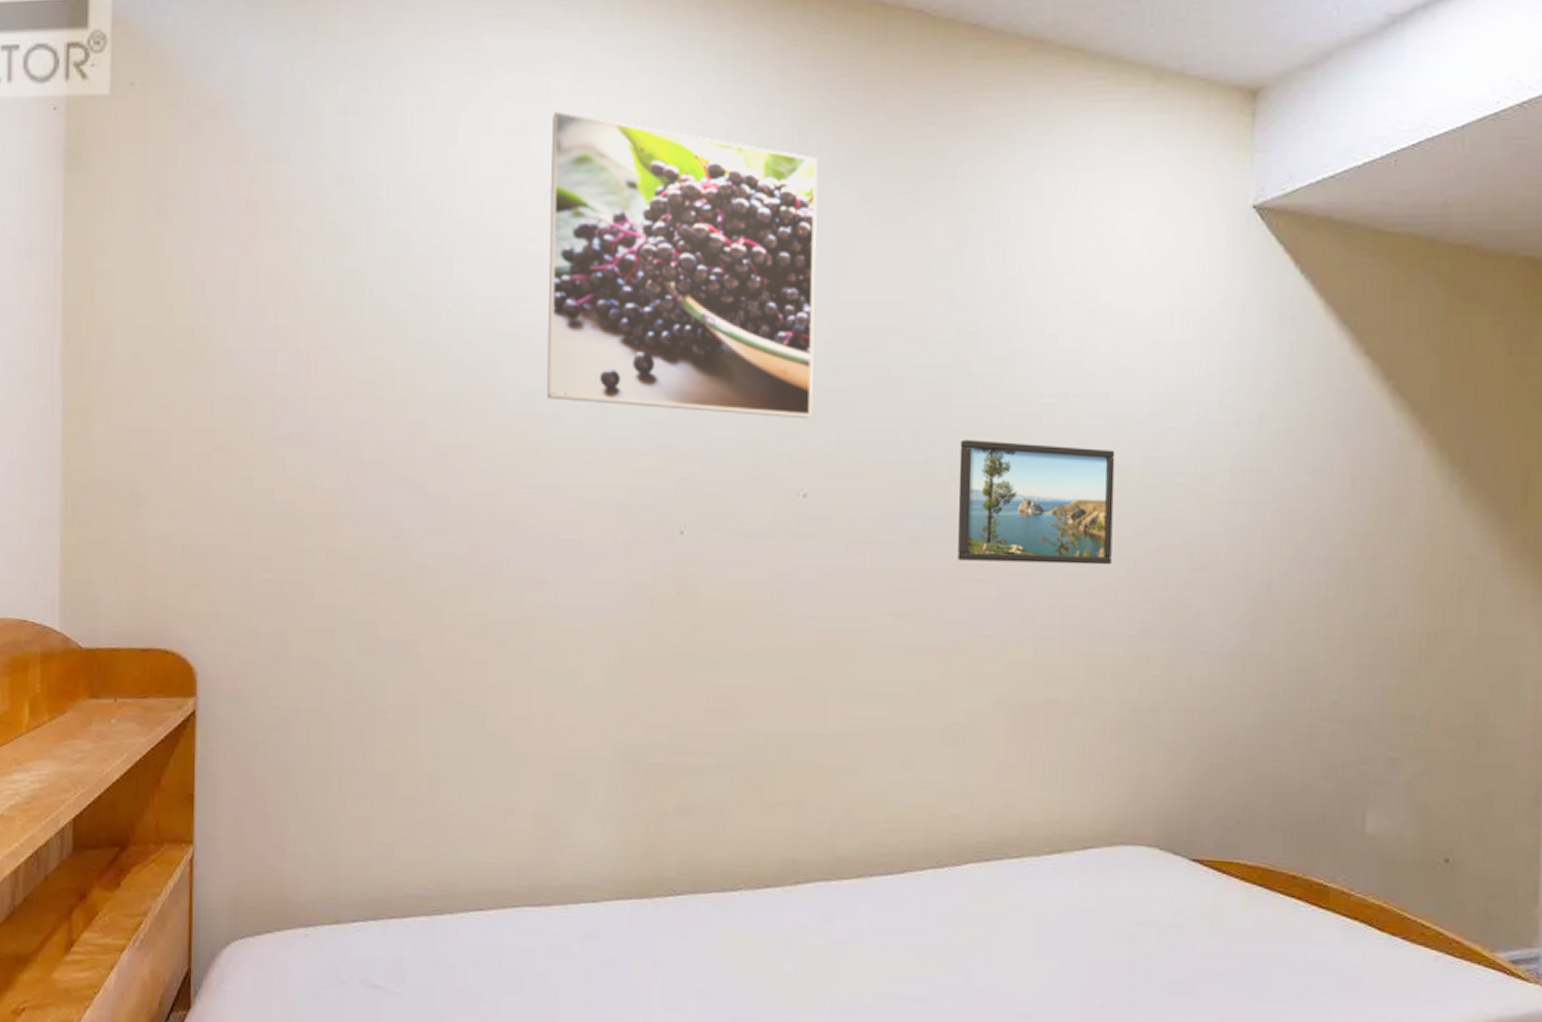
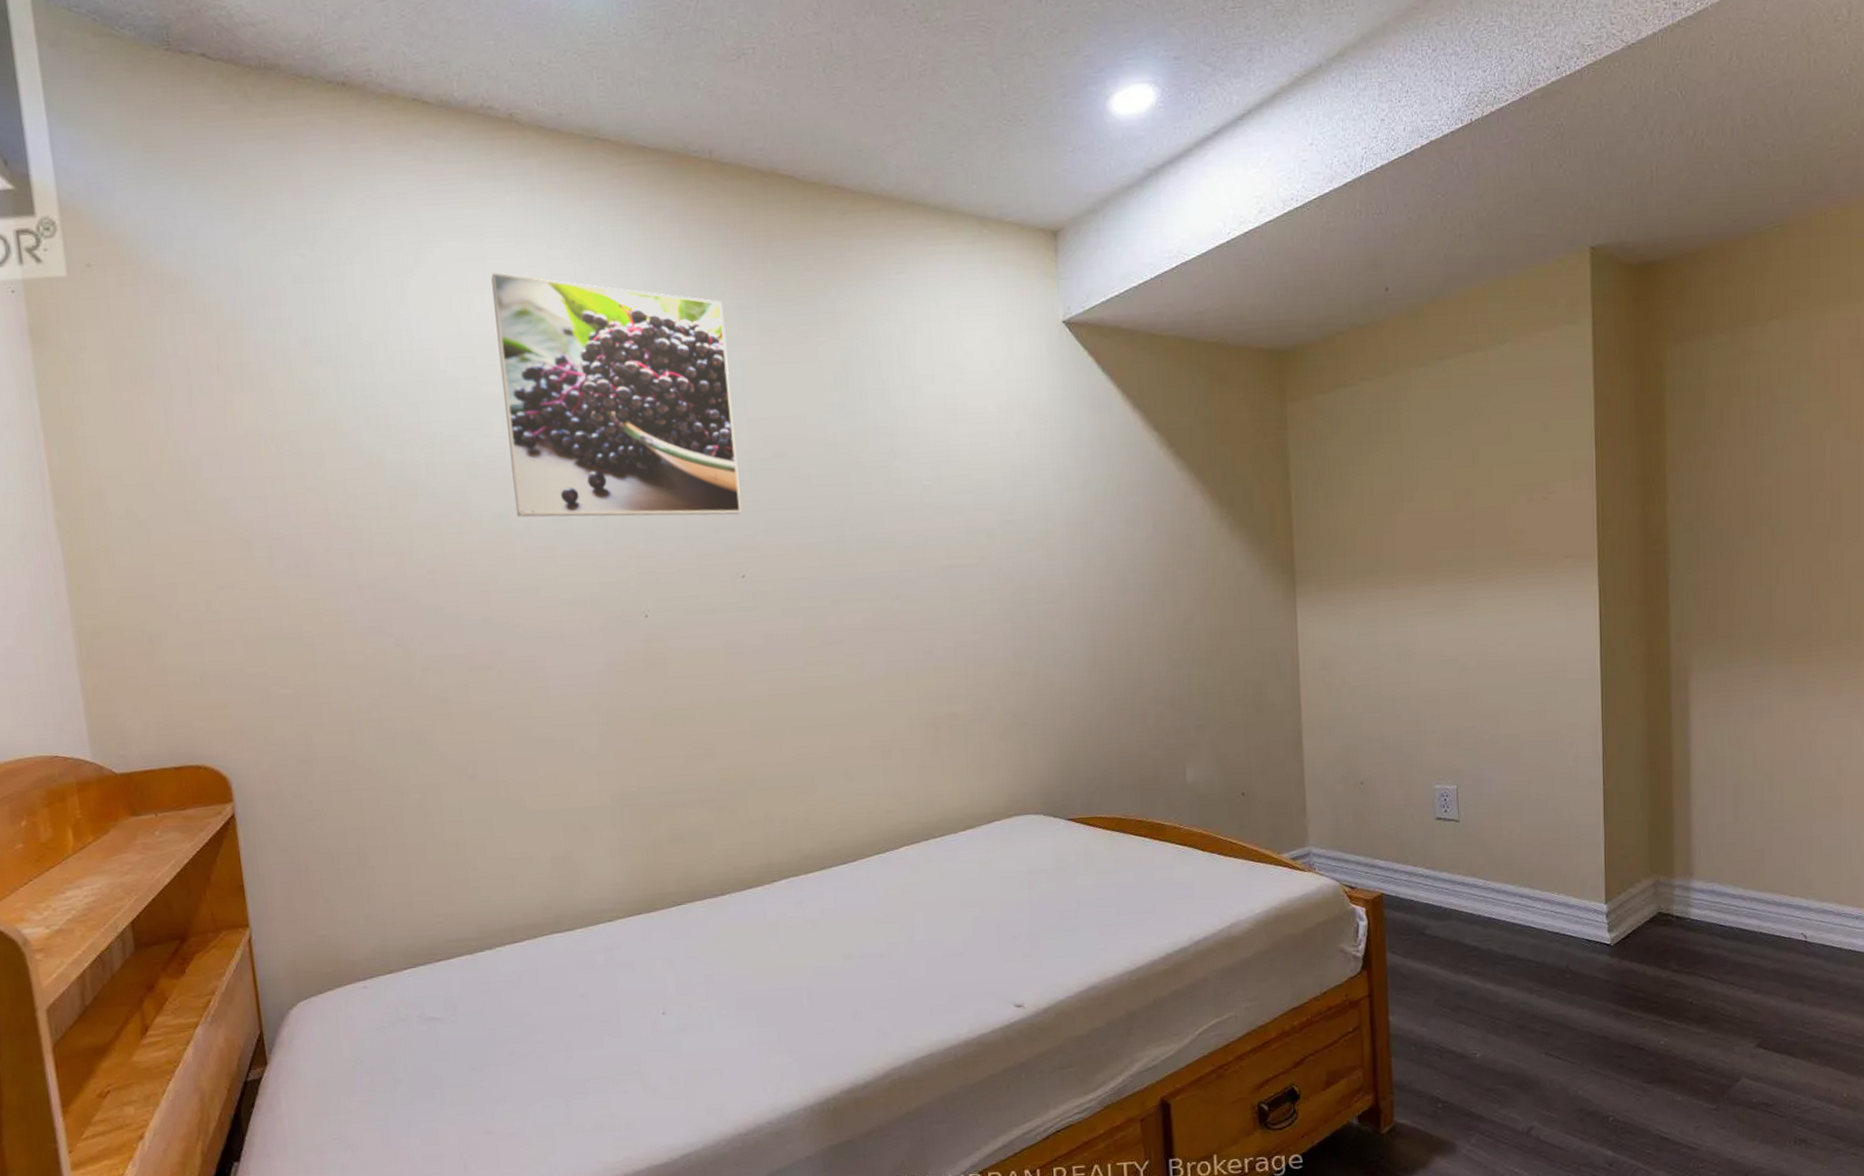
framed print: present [957,439,1116,565] -> none [862,517,986,615]

